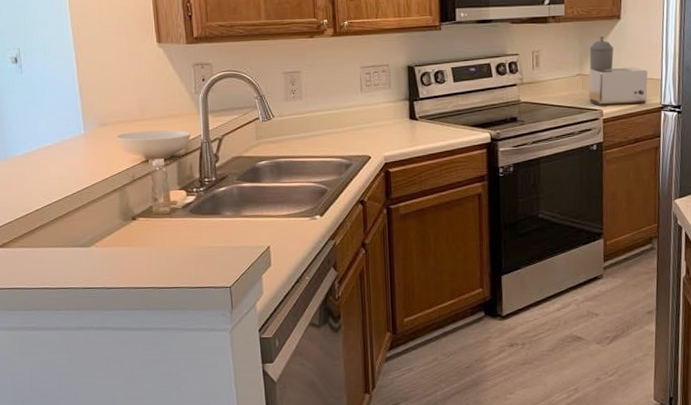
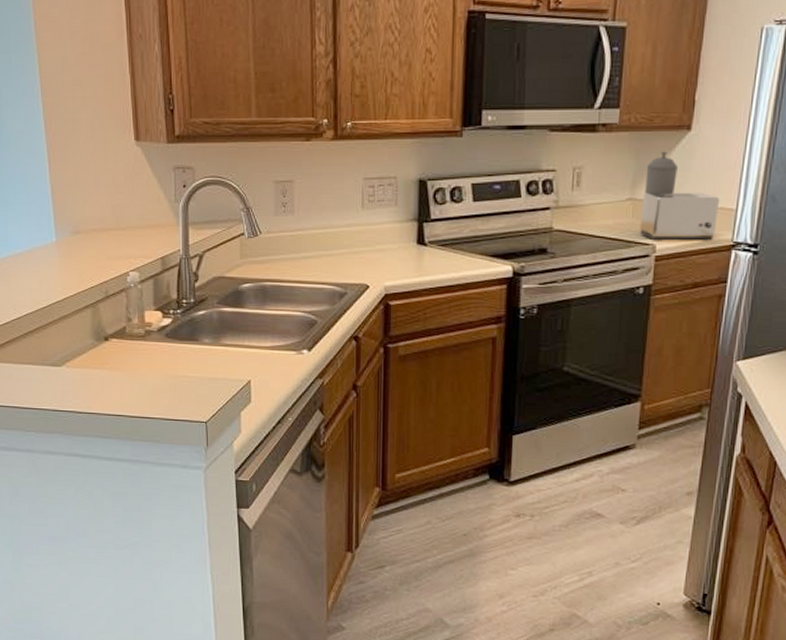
bowl: present [116,129,191,161] -> none [89,241,169,276]

